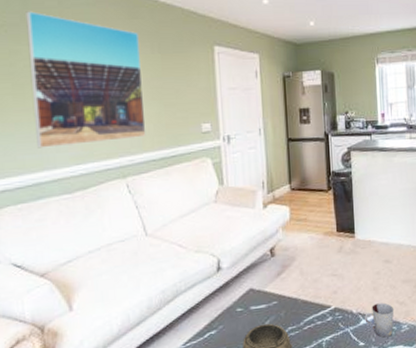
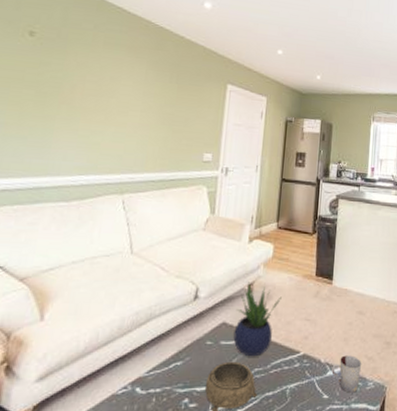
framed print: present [26,11,146,149] -> none [46,29,161,158]
potted plant: none [261,247,305,317] -> present [233,282,282,357]

